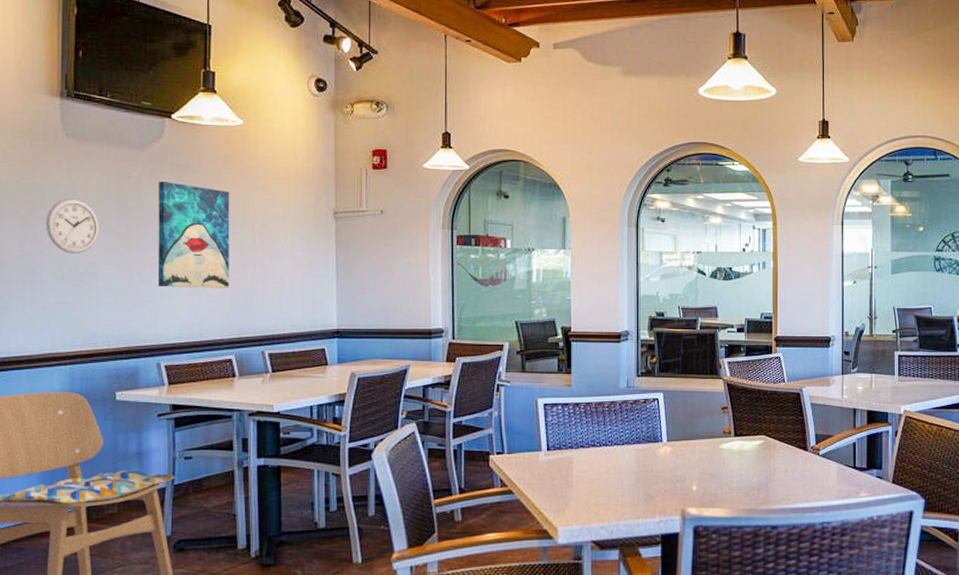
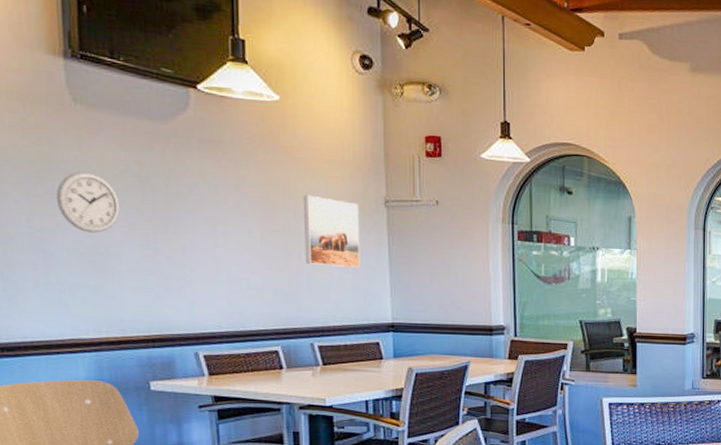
wall art: present [157,180,230,288] -> none [186,157,271,276]
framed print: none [260,210,310,277] -> present [304,194,361,268]

